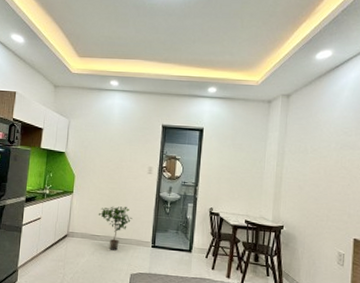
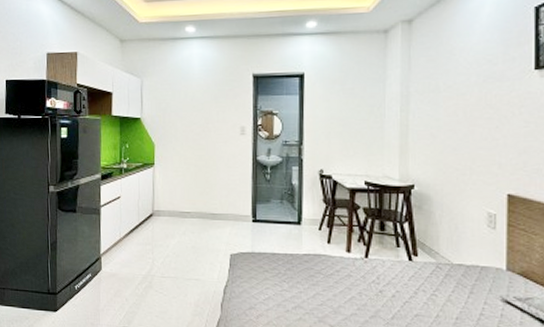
potted plant: present [98,206,132,251] -> none [186,176,226,228]

